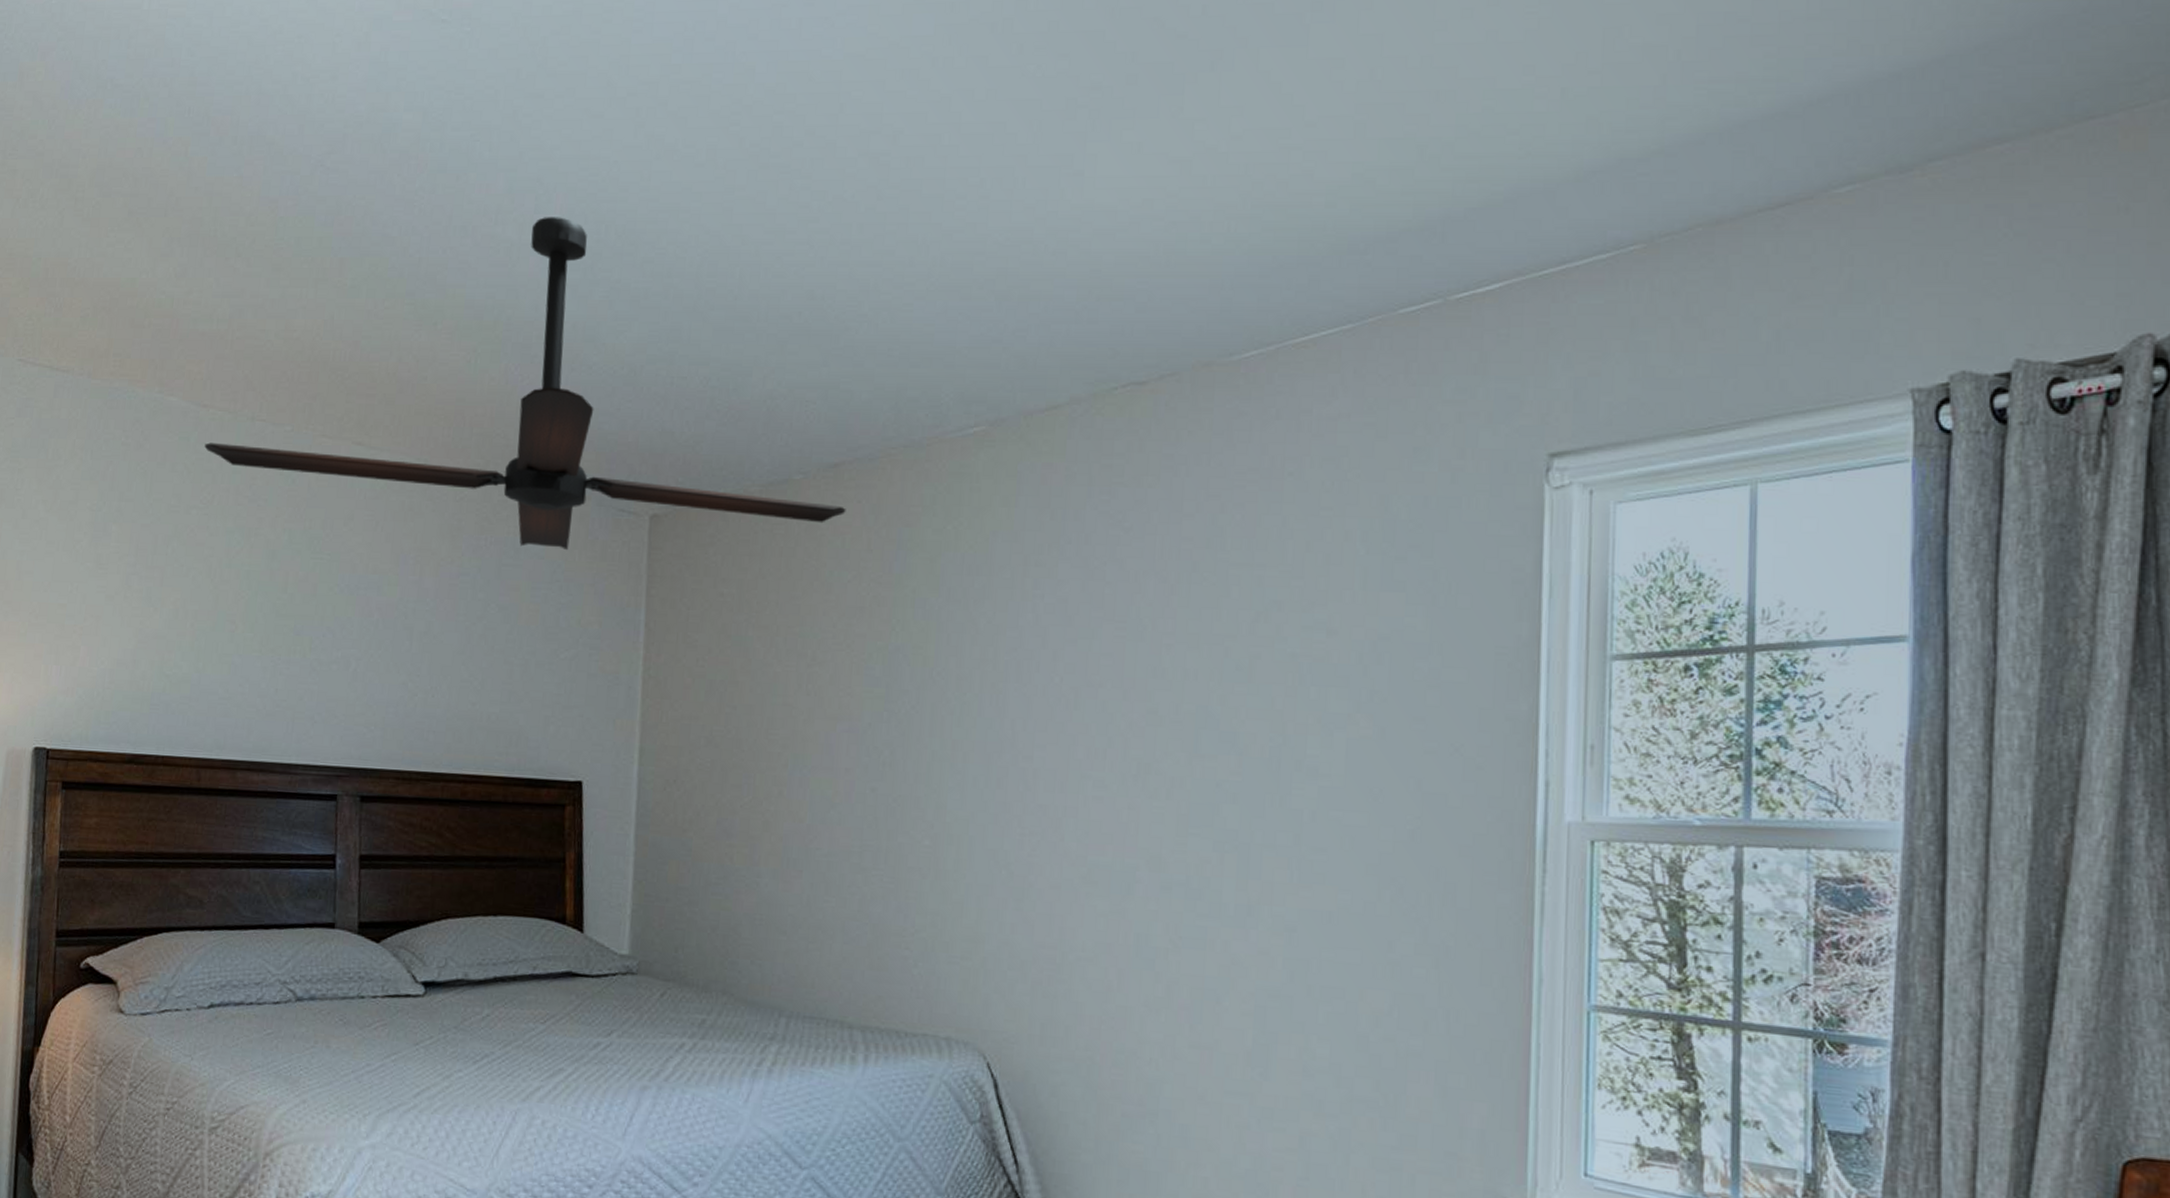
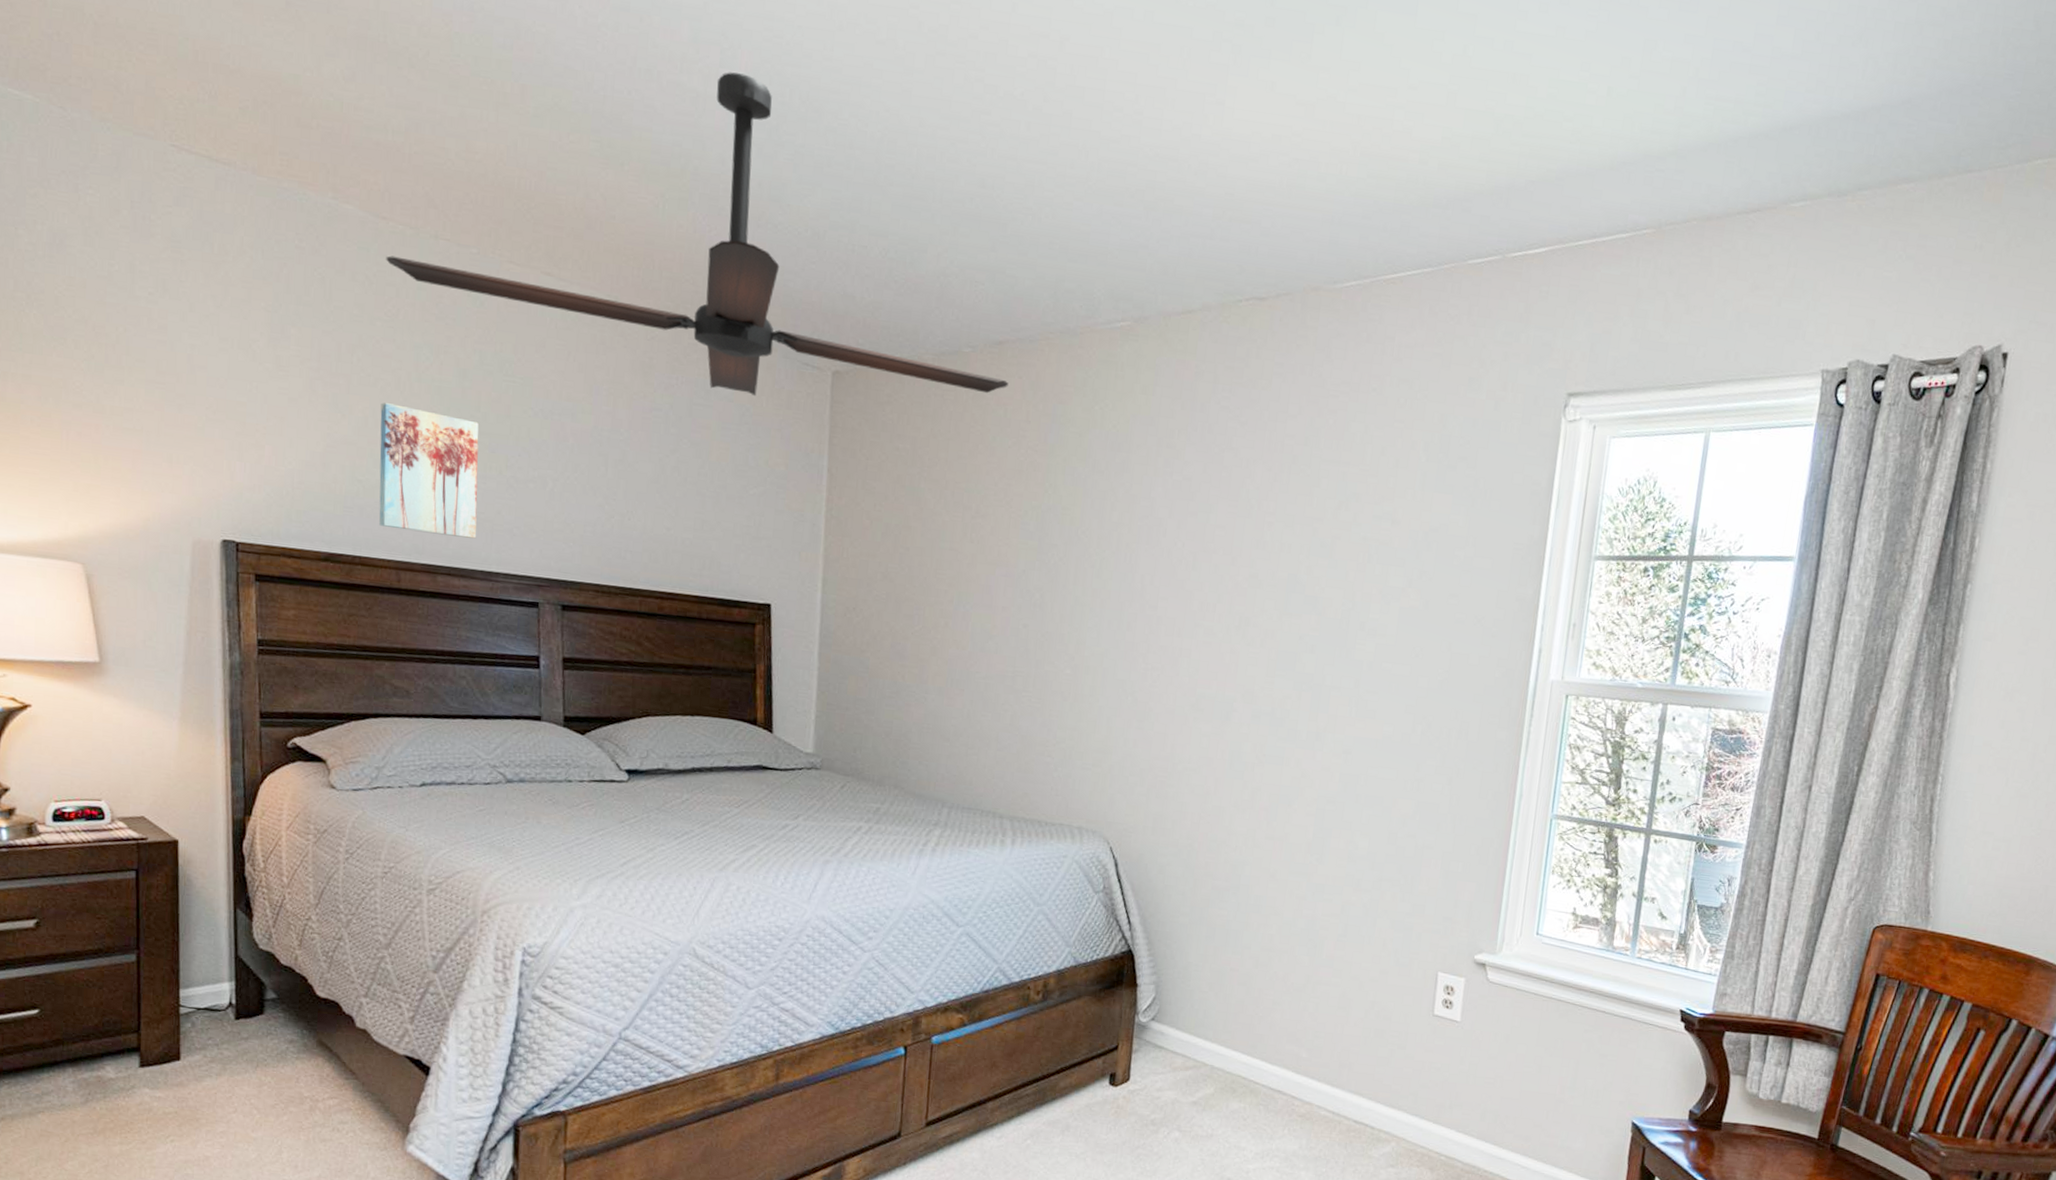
wall art: none [183,592,285,729] -> present [379,402,479,539]

